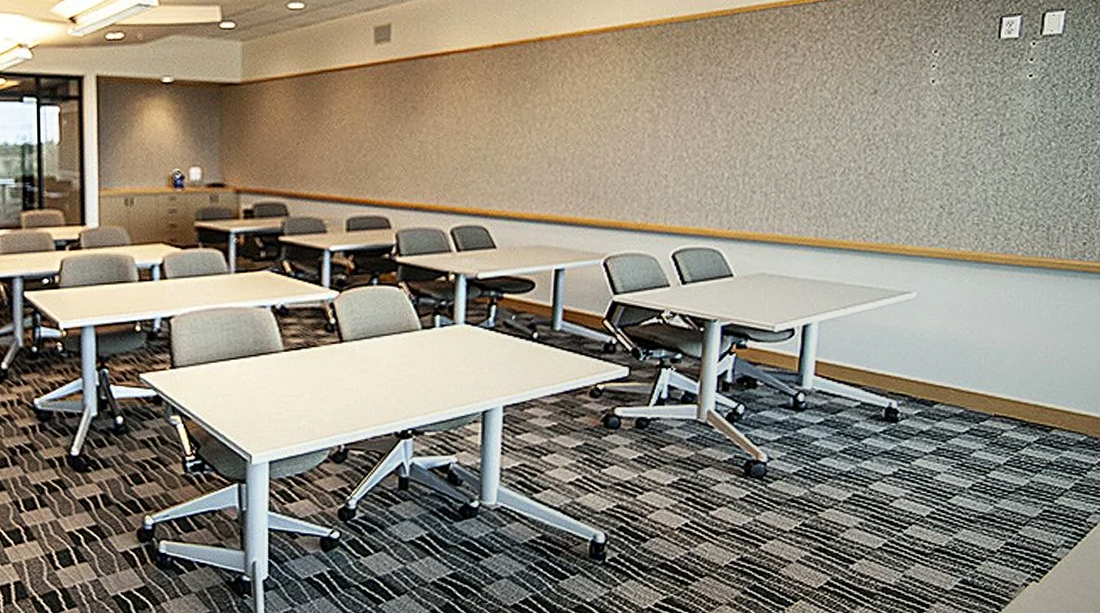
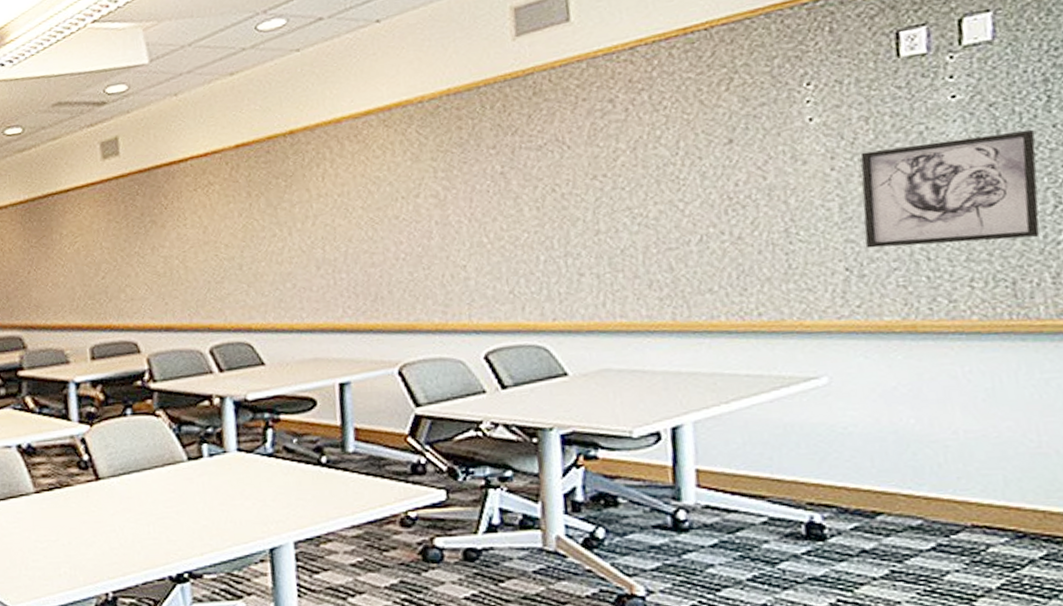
wall art: none [956,108,1079,194] -> present [860,129,1040,248]

